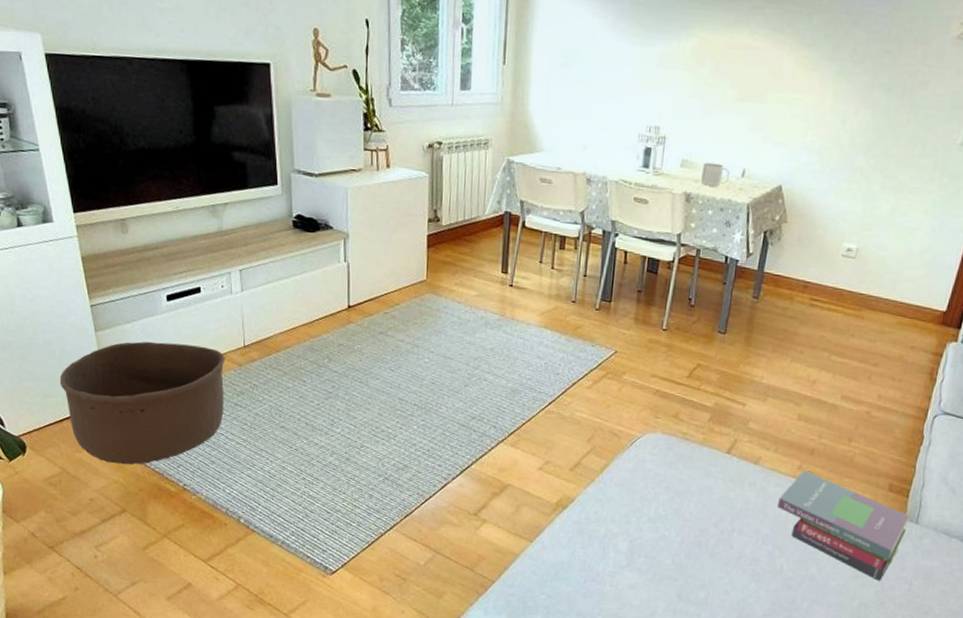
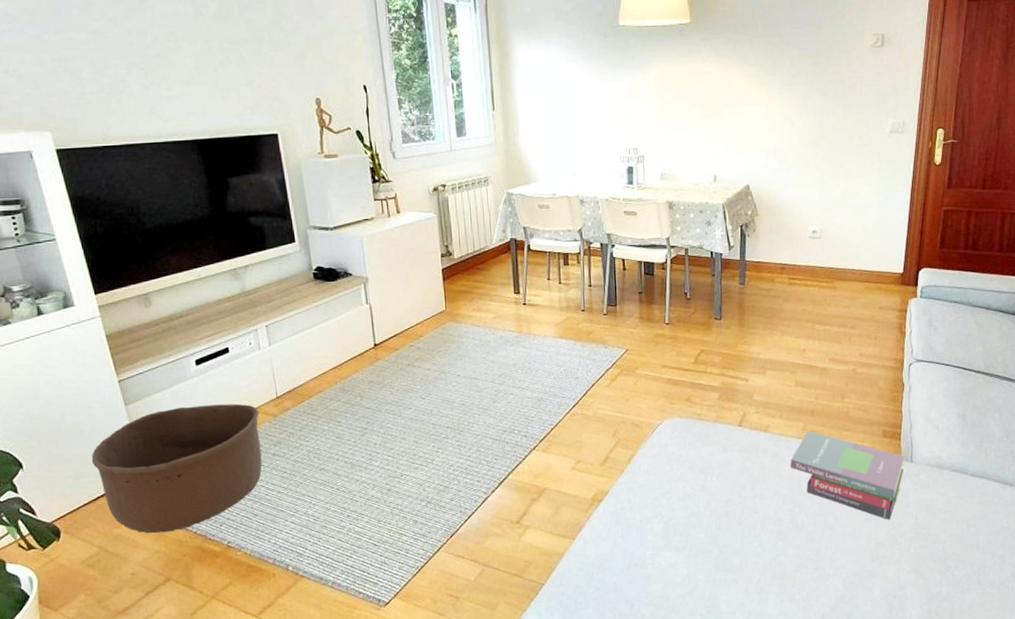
mug: present [701,162,730,187] -> none [679,173,703,193]

